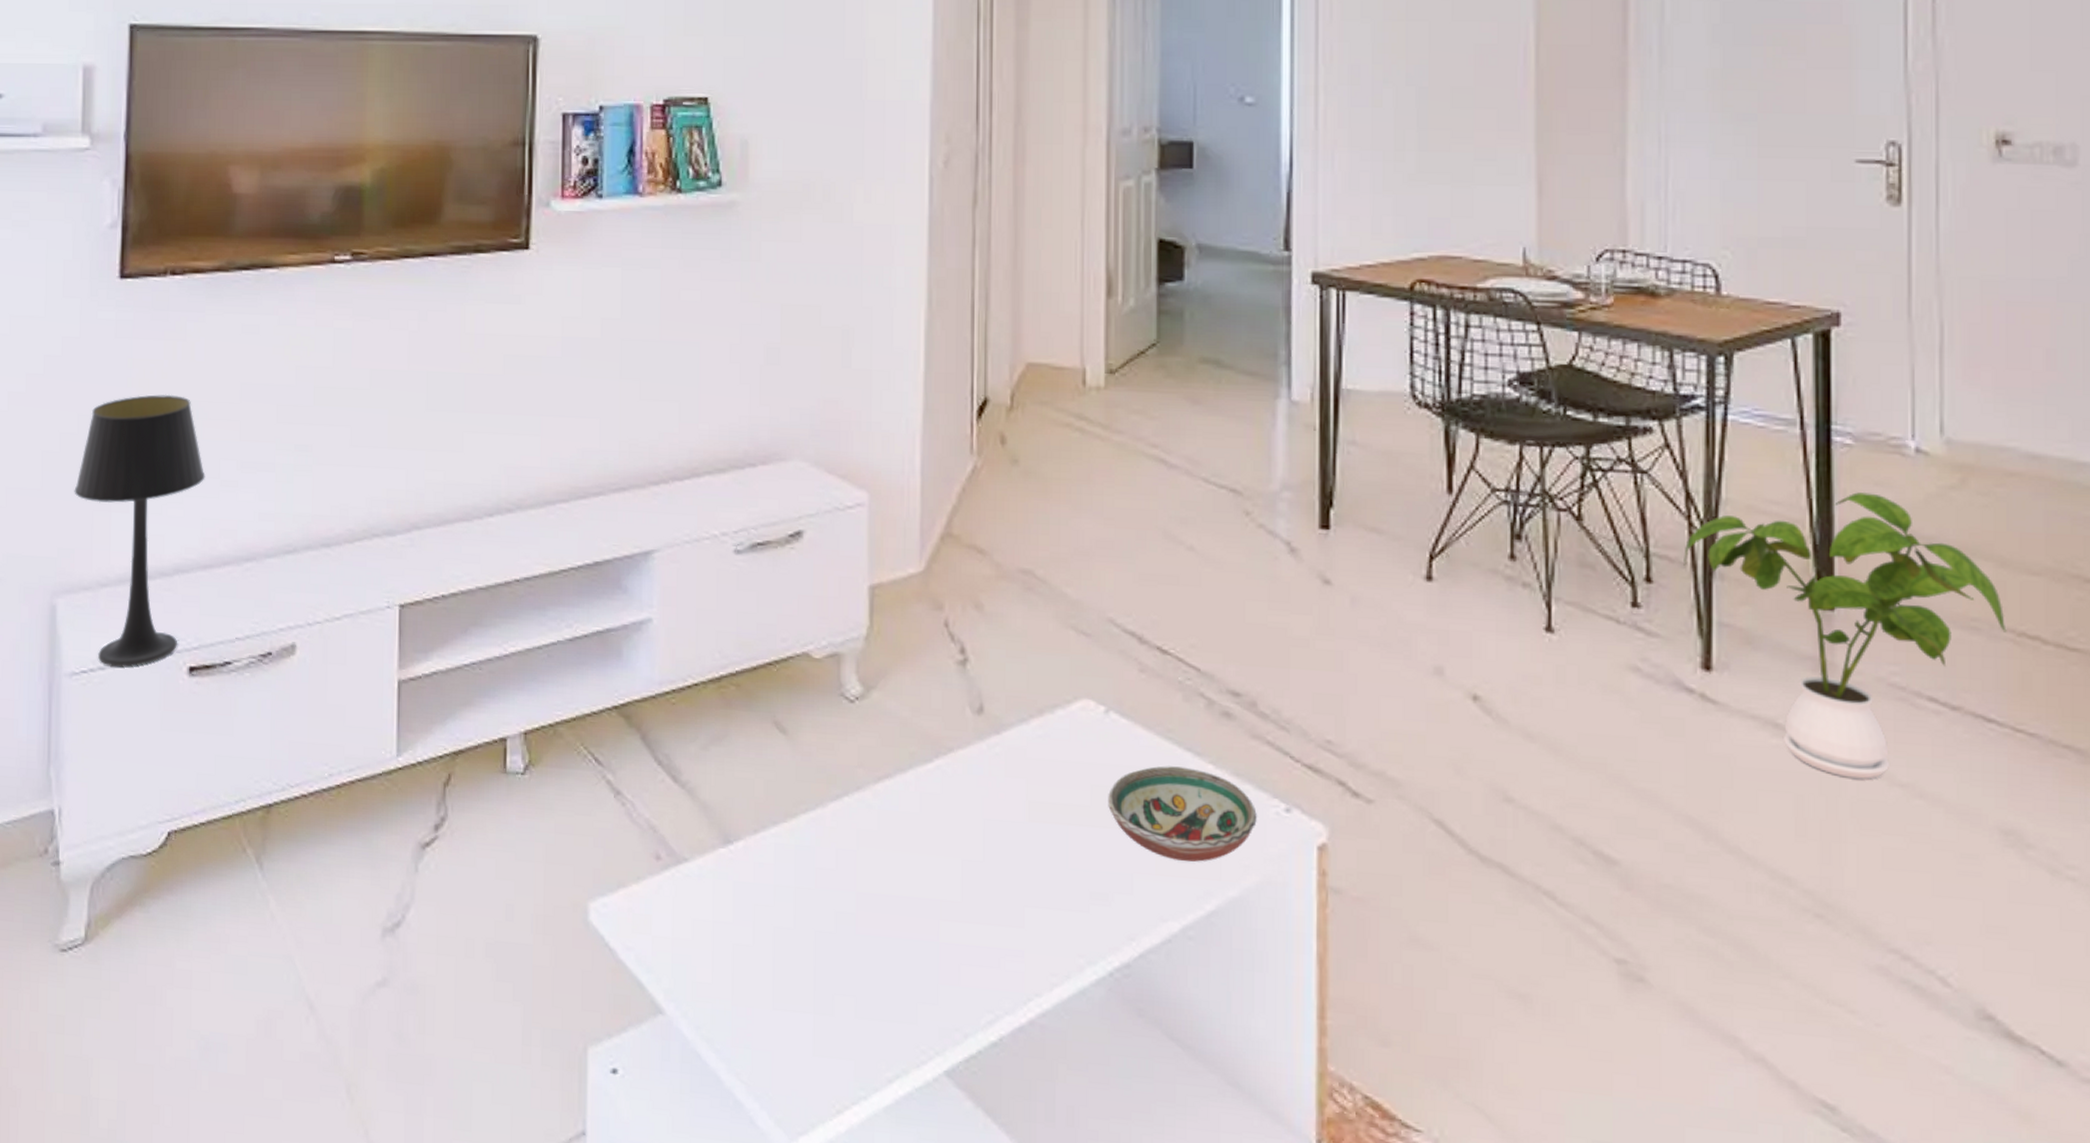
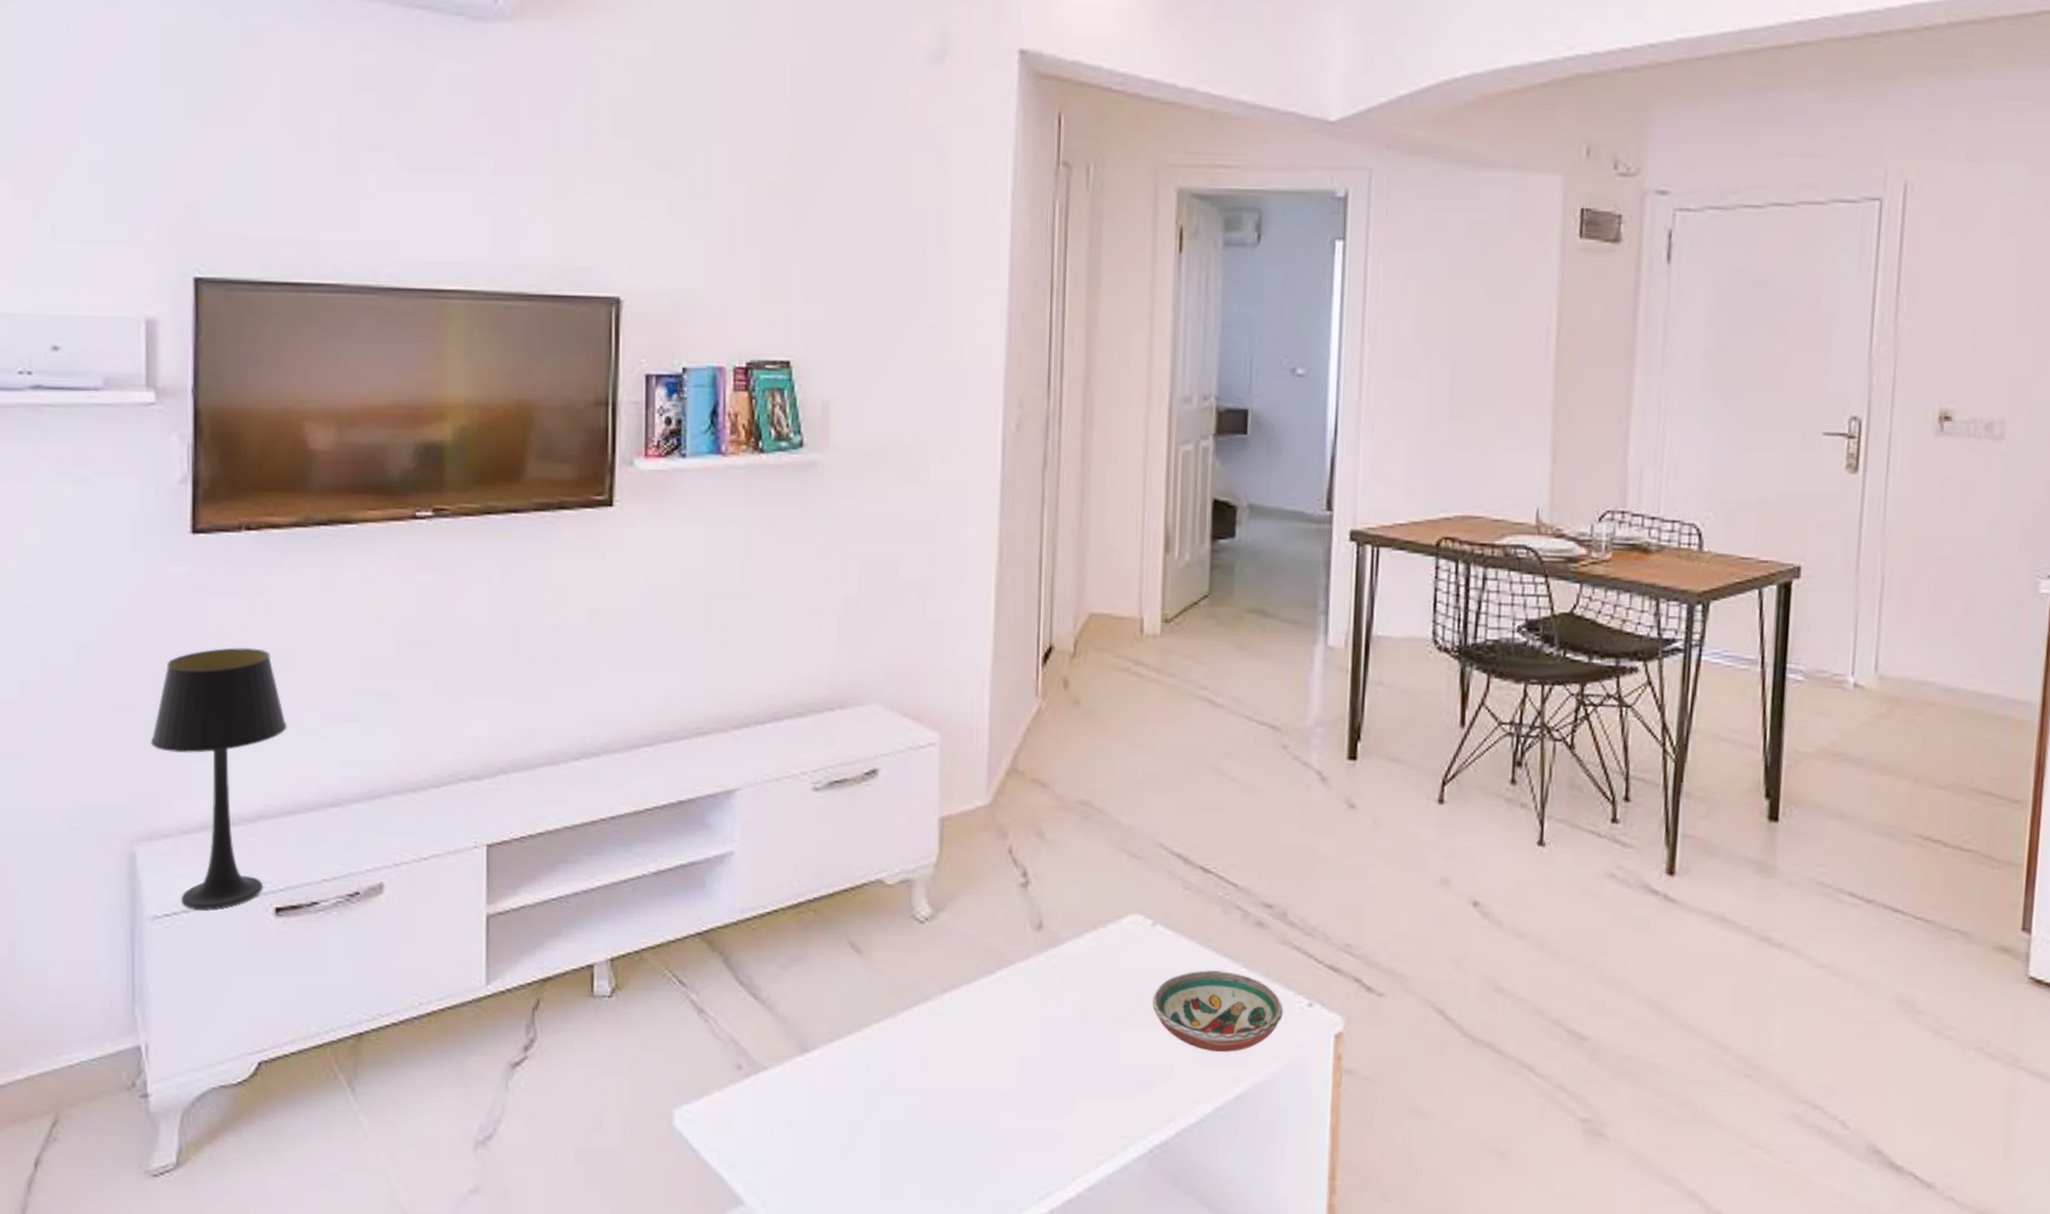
house plant: present [1684,492,2007,779] -> none [1657,721,1916,962]

